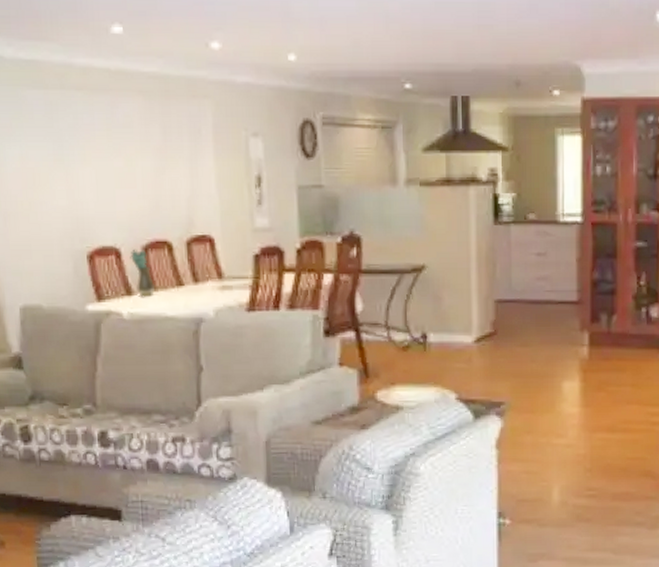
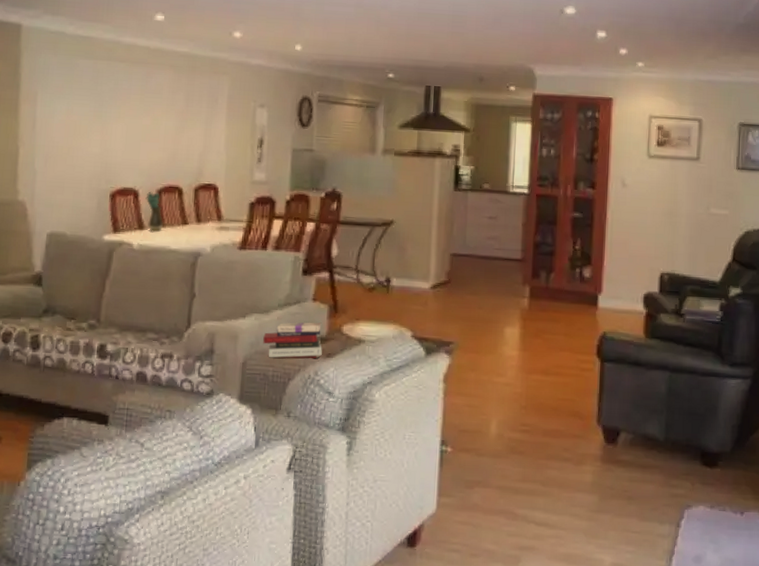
books: none [286,390,355,435] -> present [263,322,322,360]

